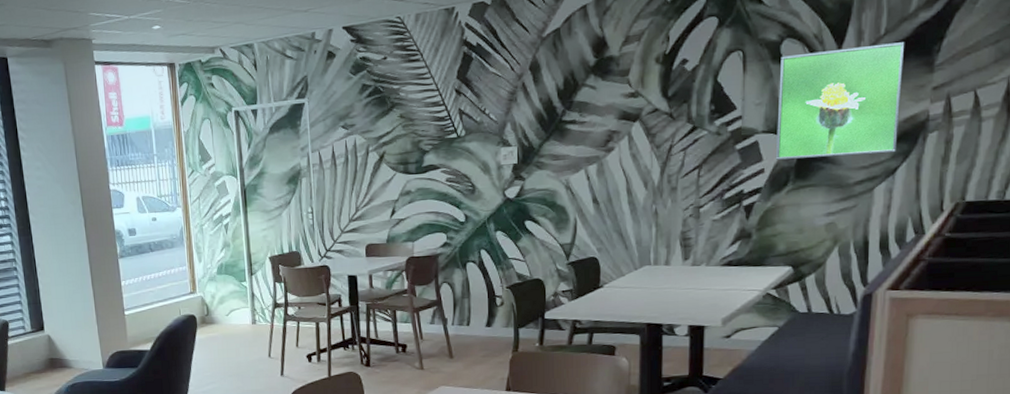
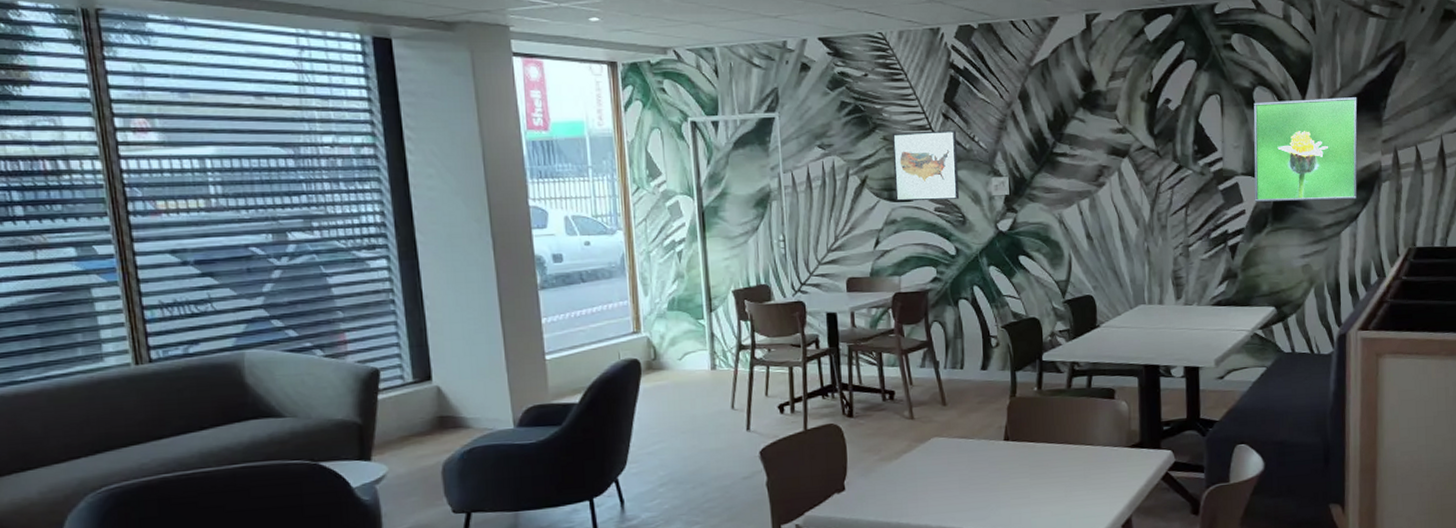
wall art: none [408,104,470,173] -> present [891,130,960,201]

